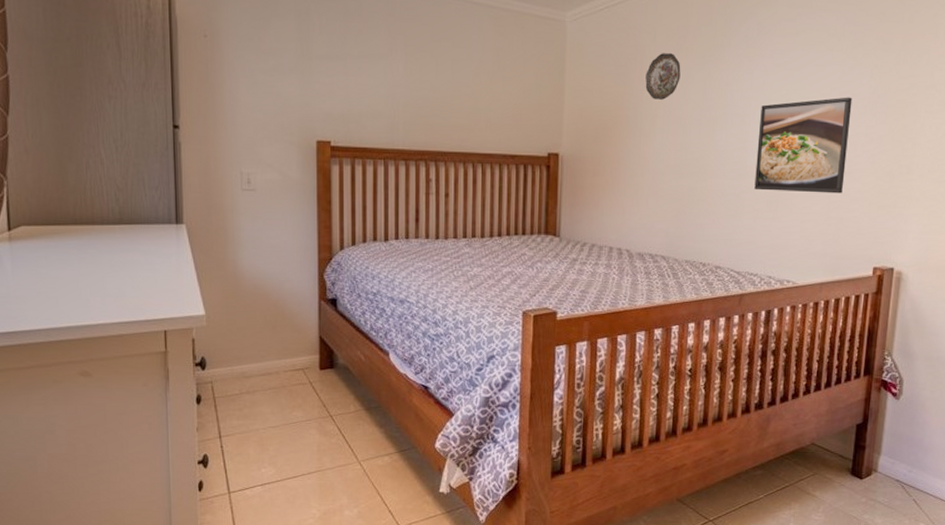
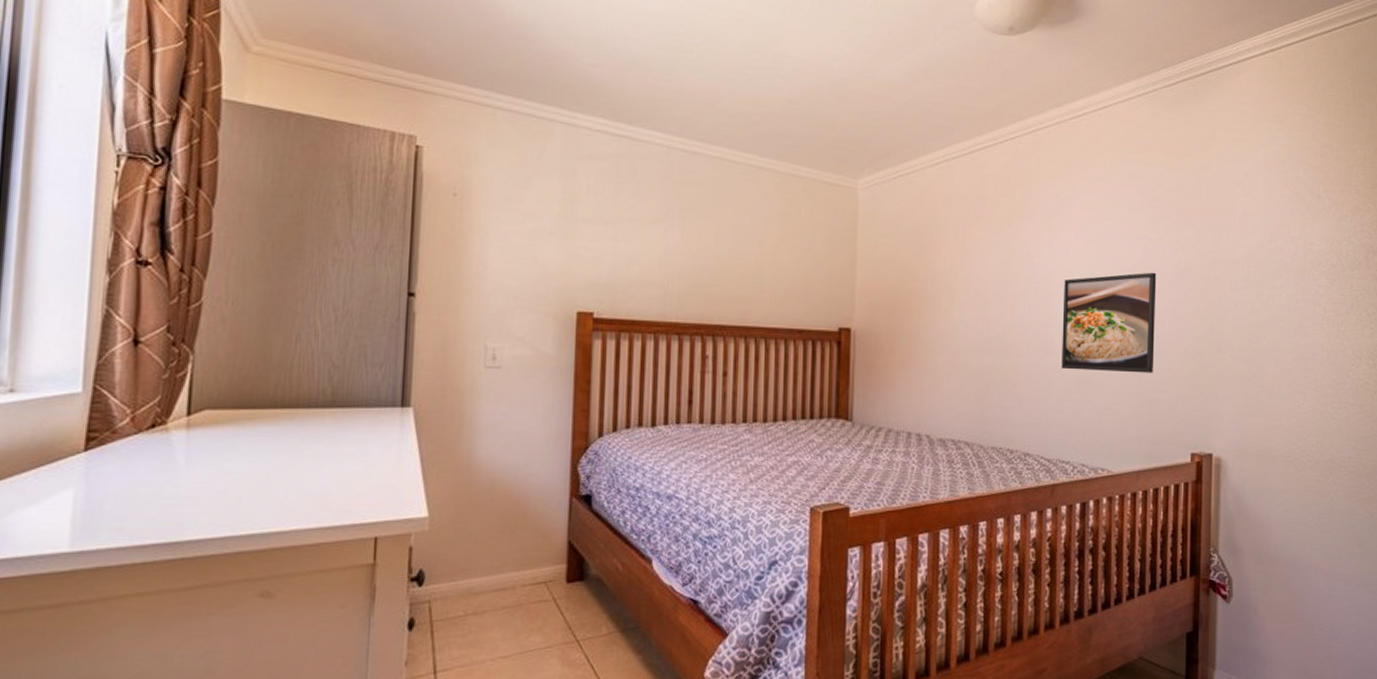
decorative plate: present [645,53,681,100] -> none [942,224,980,272]

